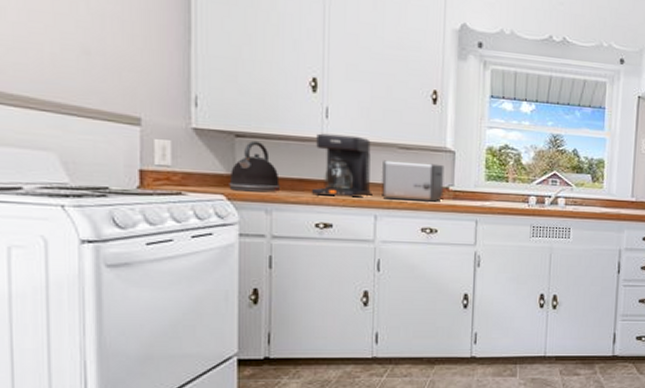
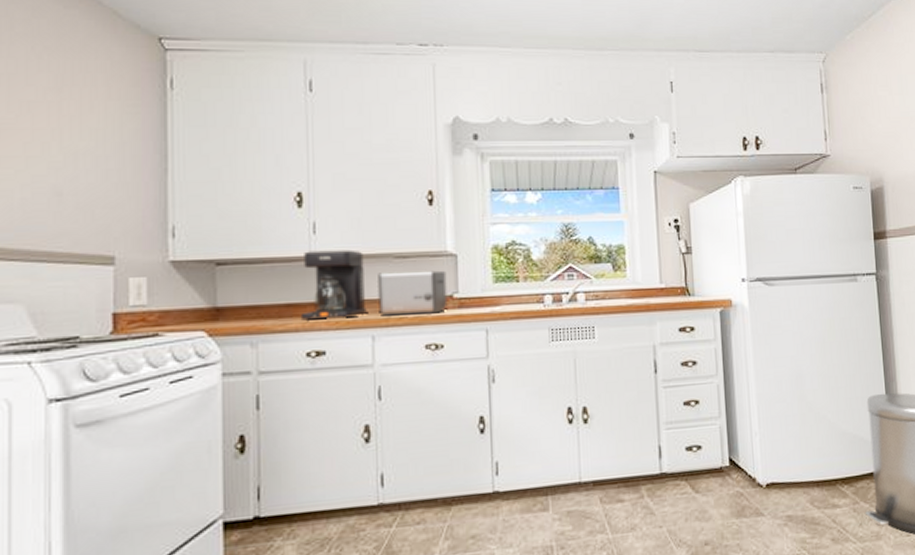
kettle: present [229,140,281,193] -> none [210,267,267,326]

